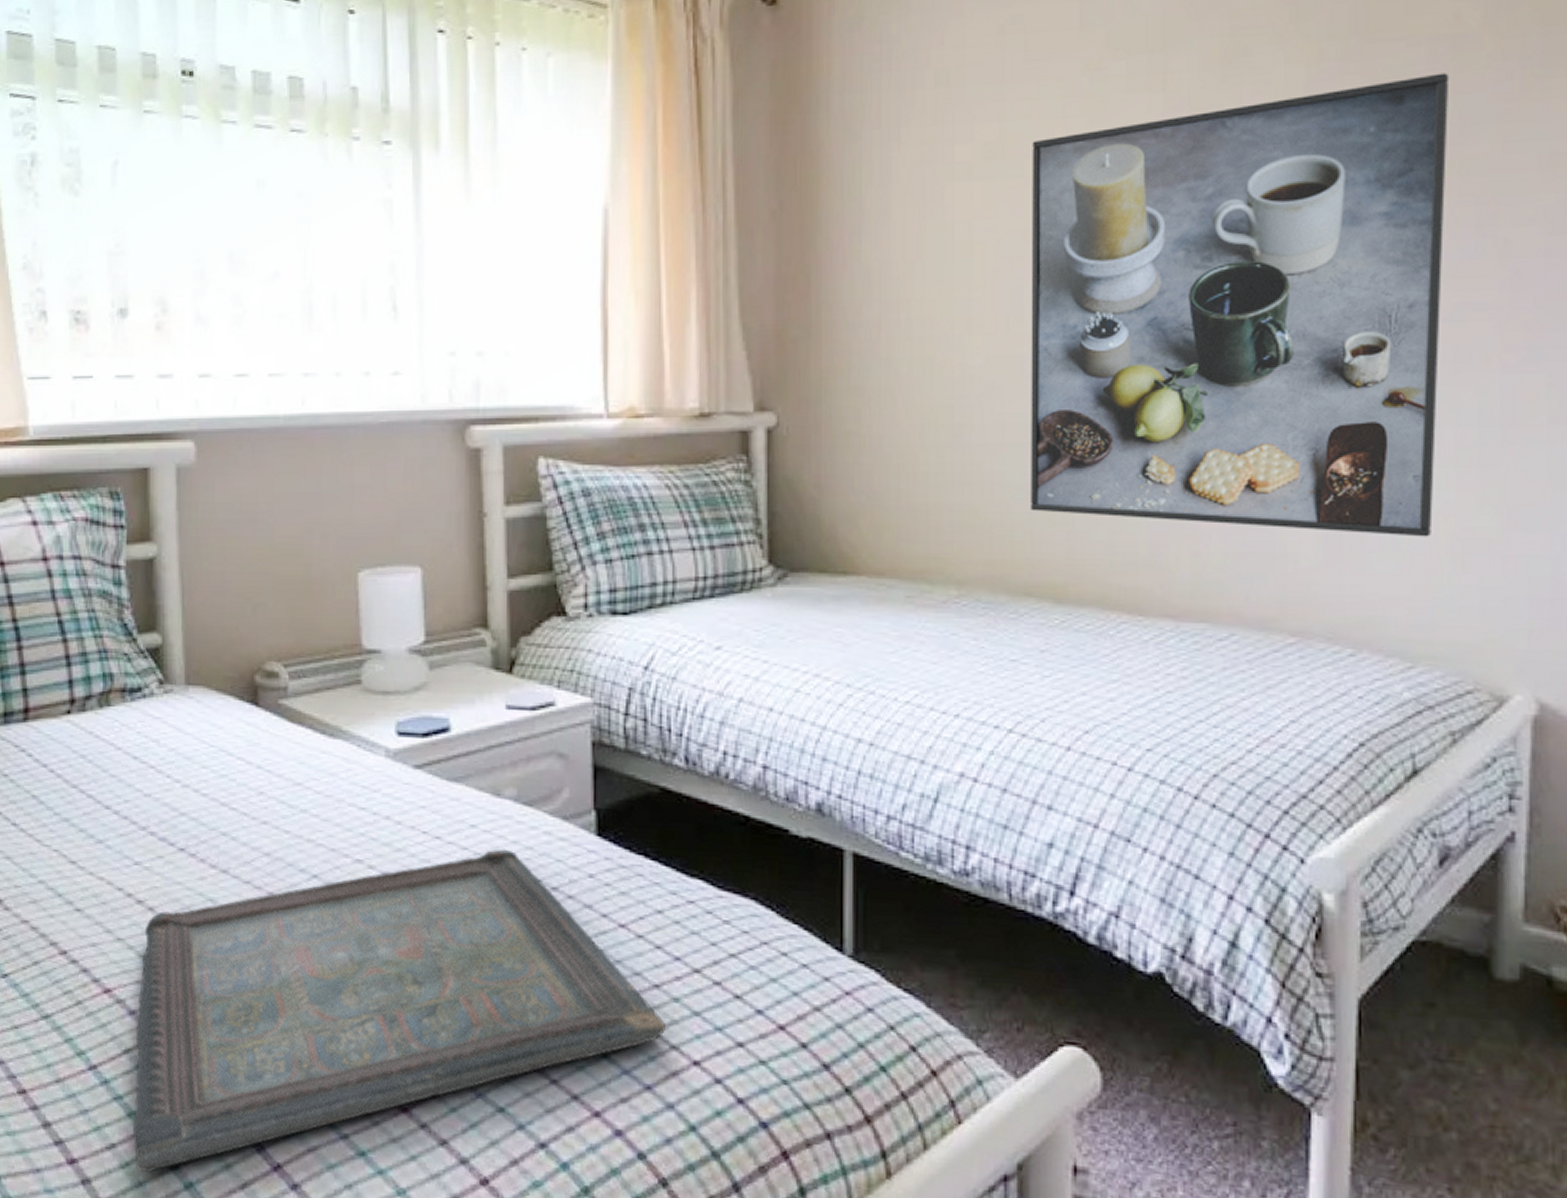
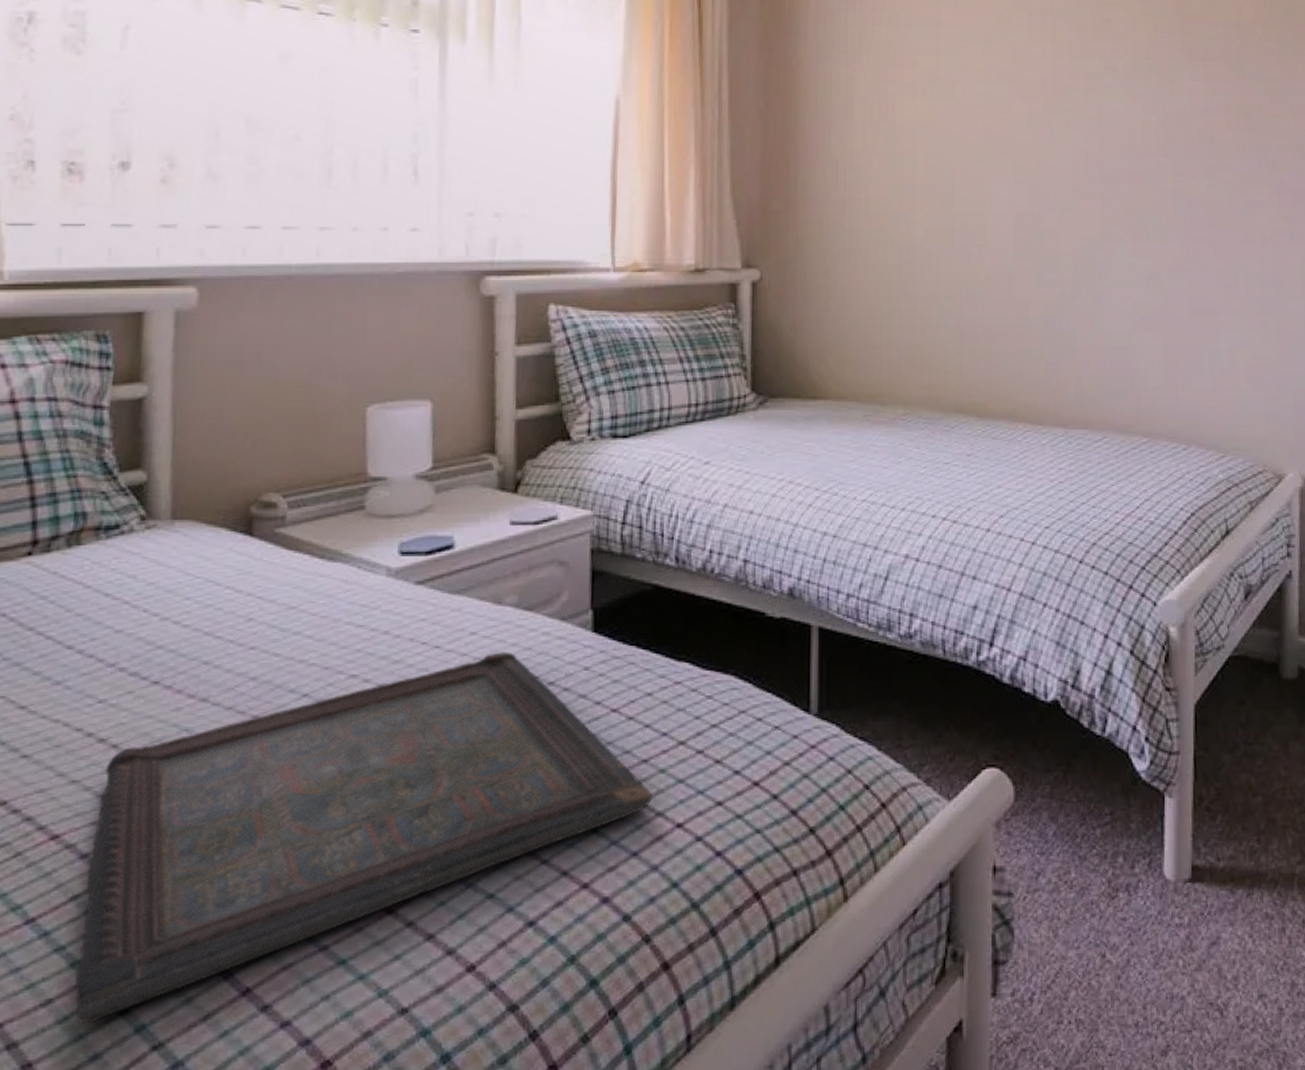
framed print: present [1031,73,1450,537] -> none [959,46,1237,364]

